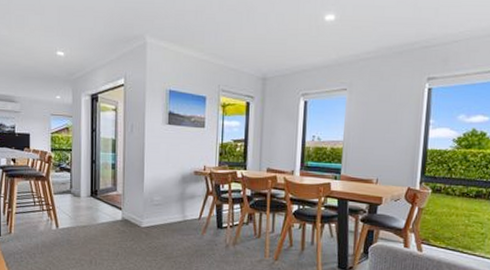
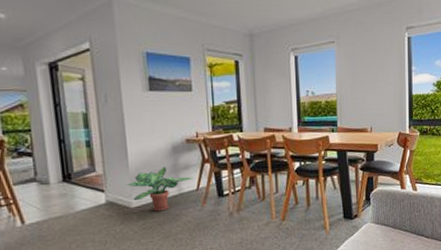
potted plant: none [140,194,197,234] -> present [126,167,194,212]

